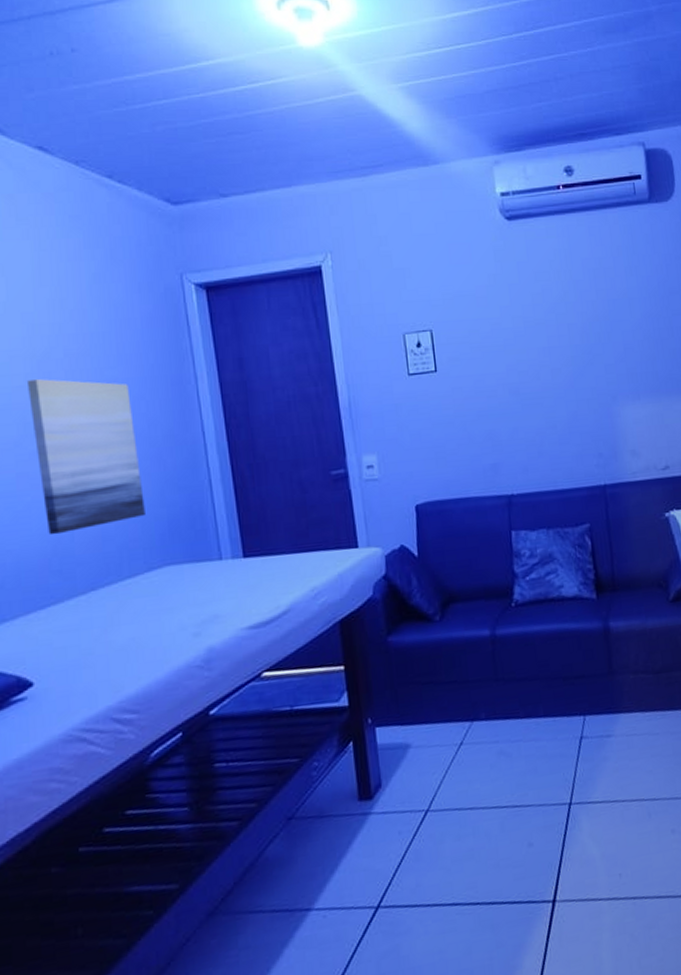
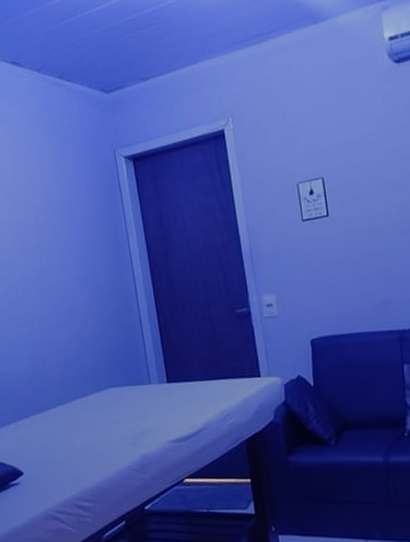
wall art: present [28,379,145,535] -> none [12,242,94,362]

